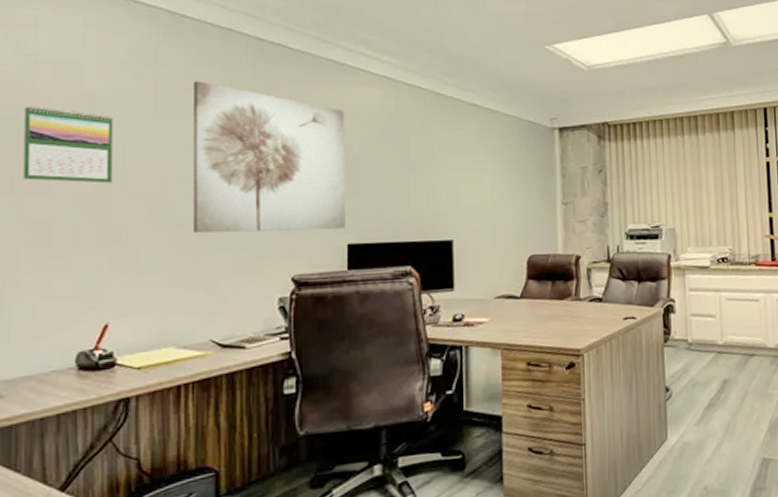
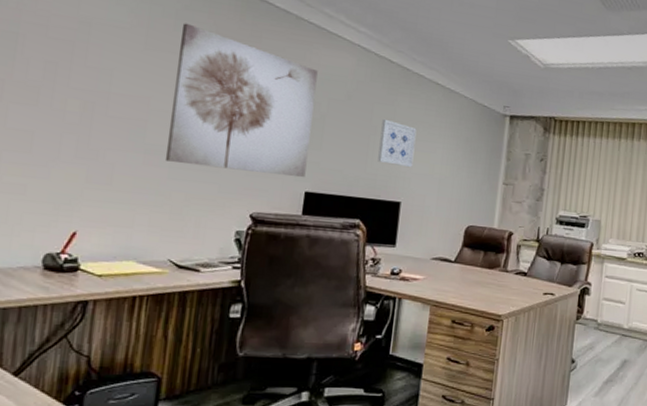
calendar: present [23,105,113,184] -> none [13,21,105,105]
wall art: none [421,153,460,202] -> present [378,120,417,168]

